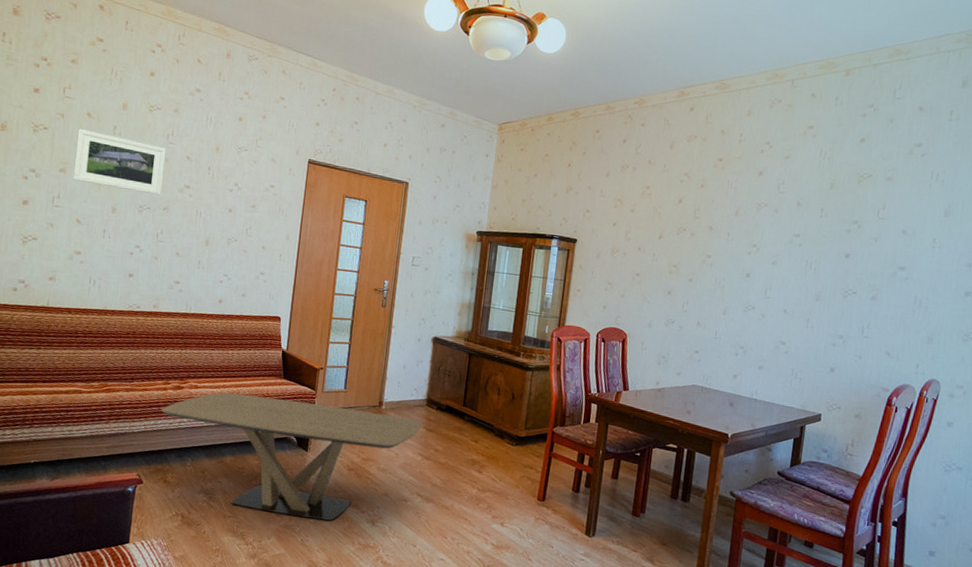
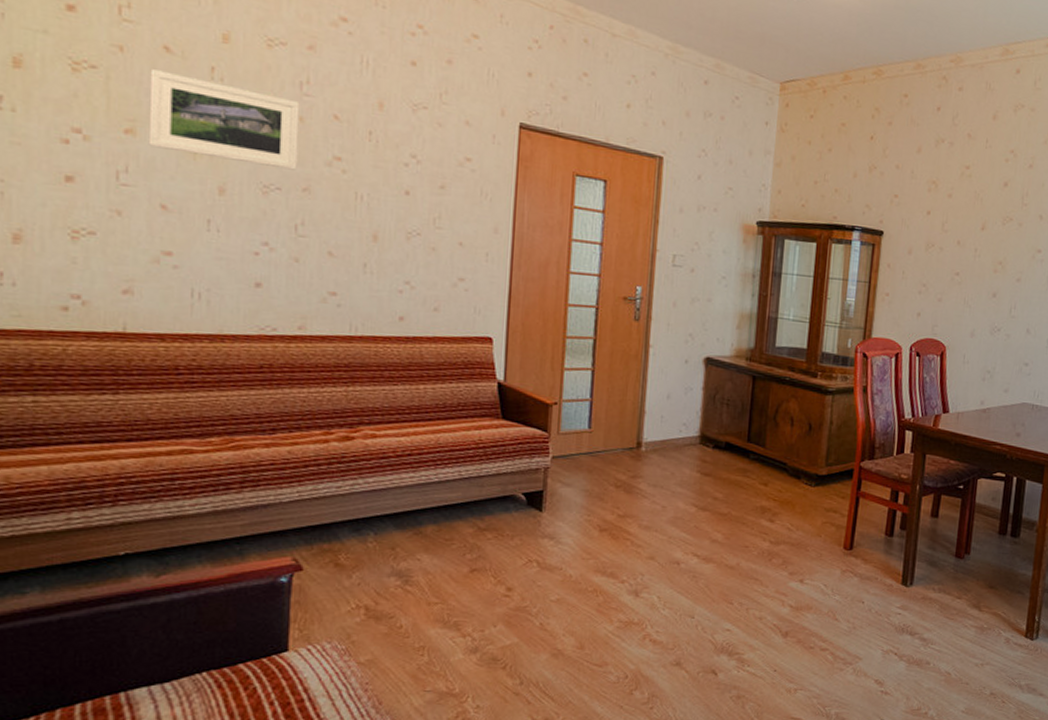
coffee table: present [161,392,422,521] -> none [322,440,695,596]

